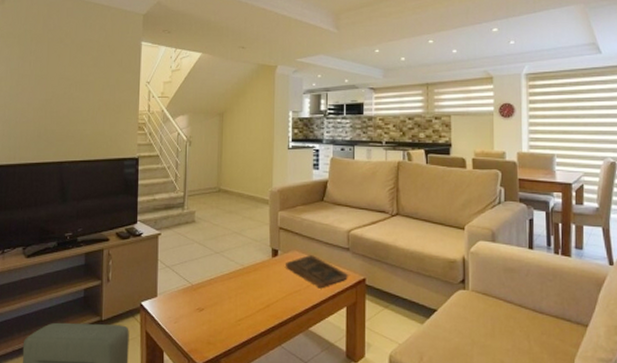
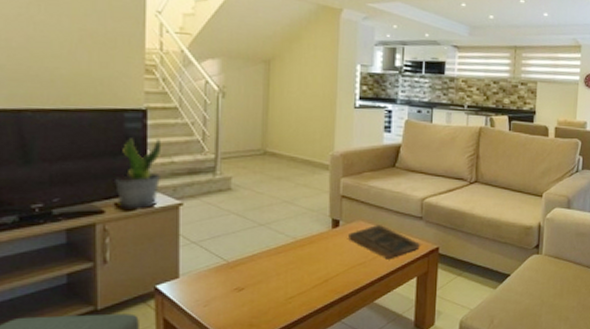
potted plant: none [117,180,148,238] -> present [115,137,162,210]

